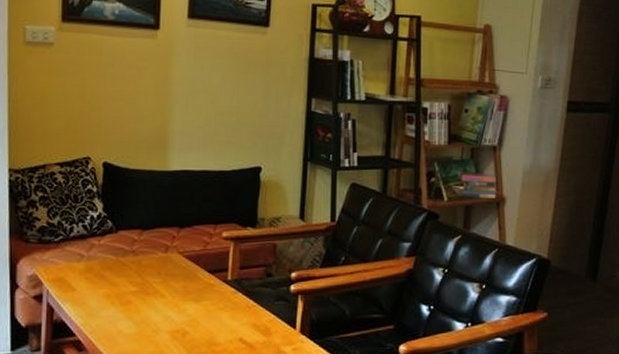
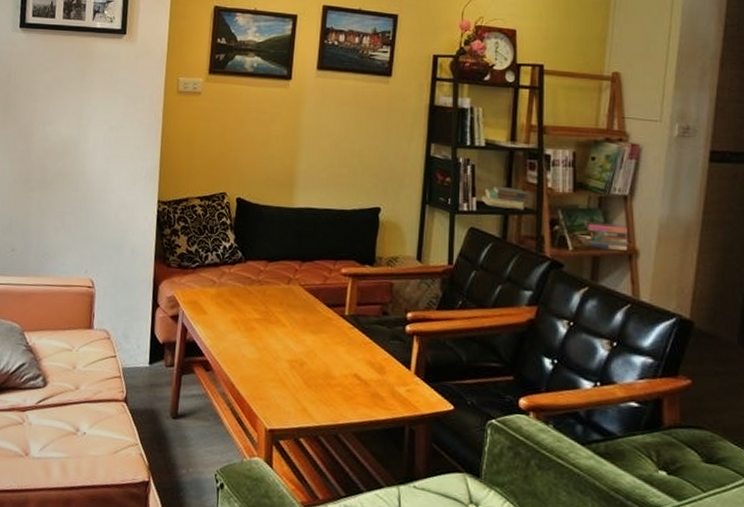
books: none [361,140,407,164] -> present [480,185,529,211]

